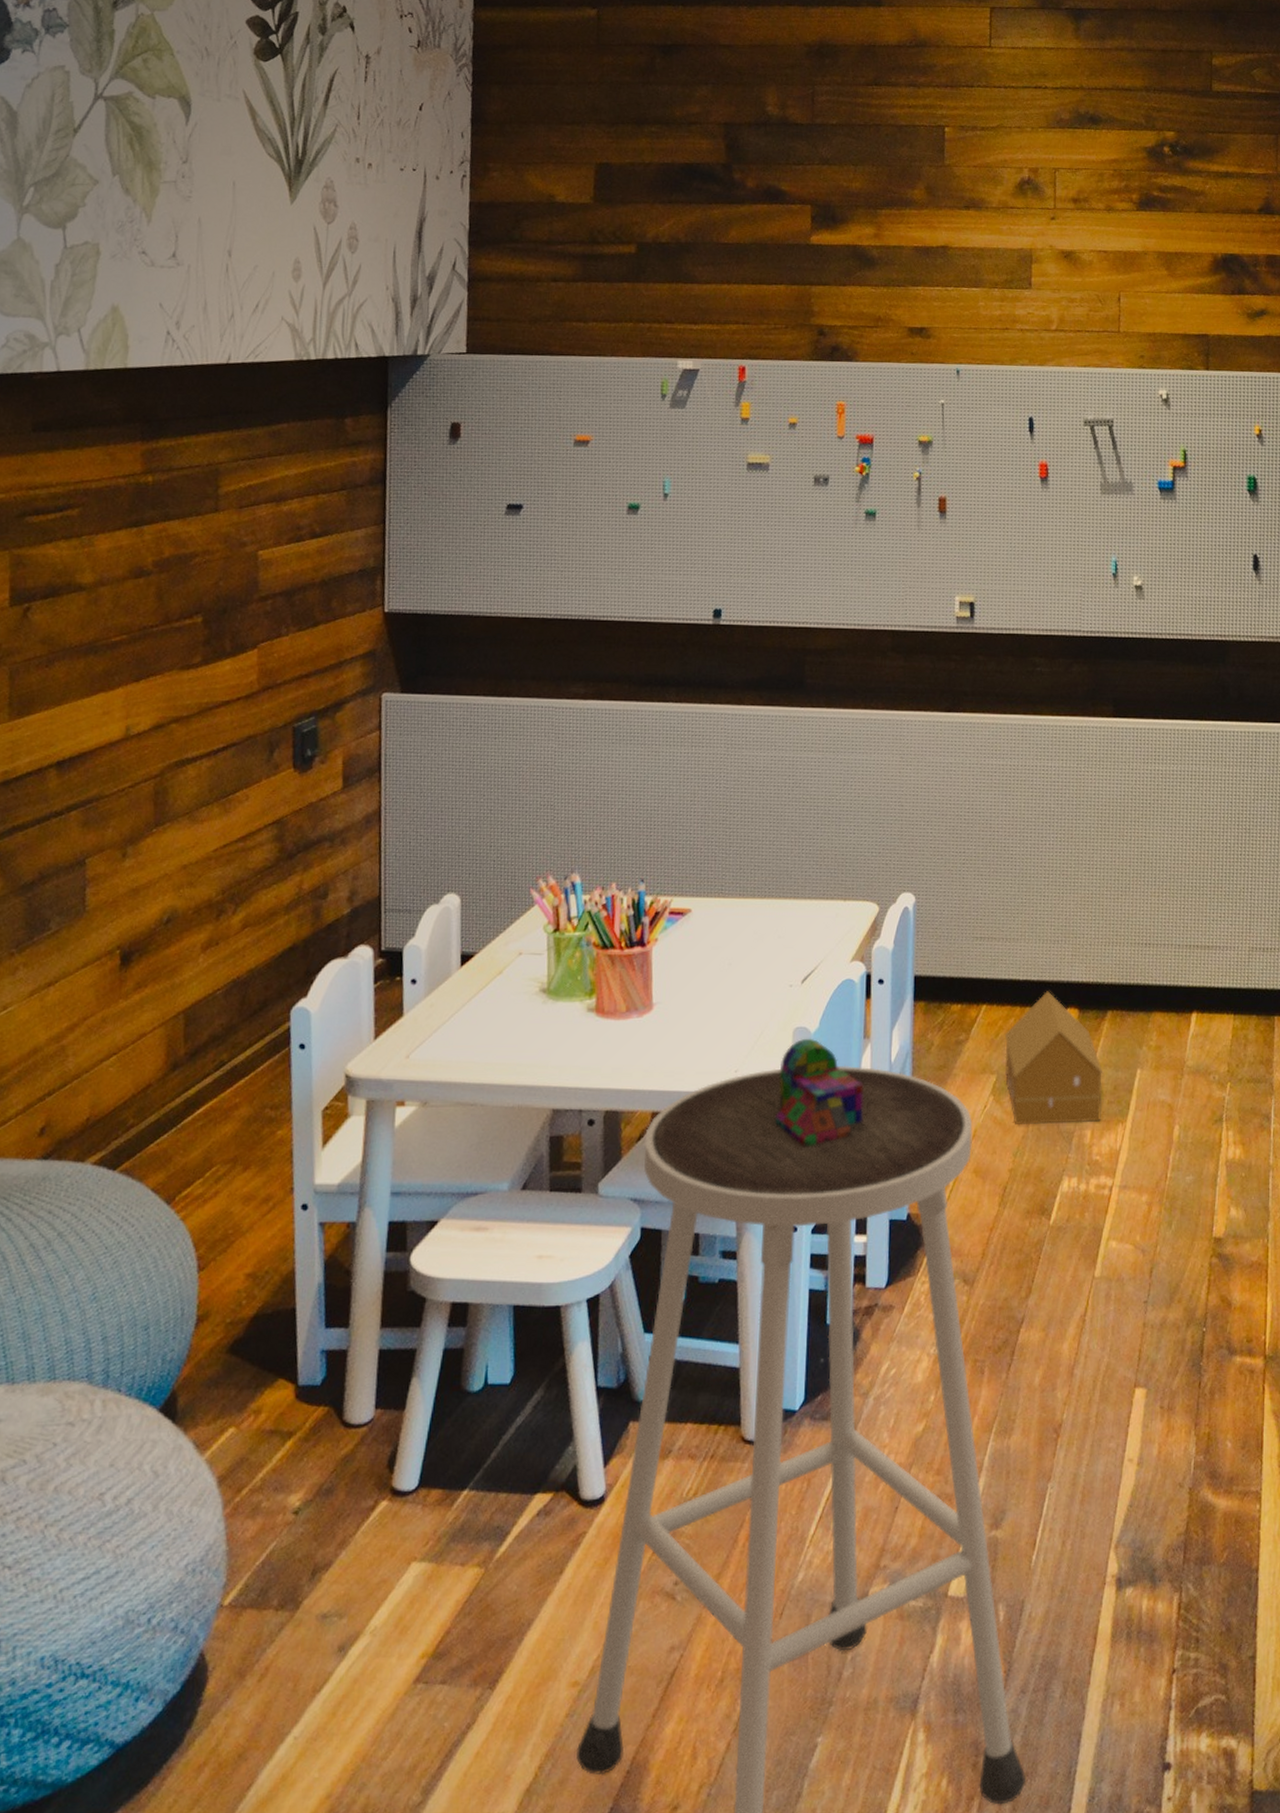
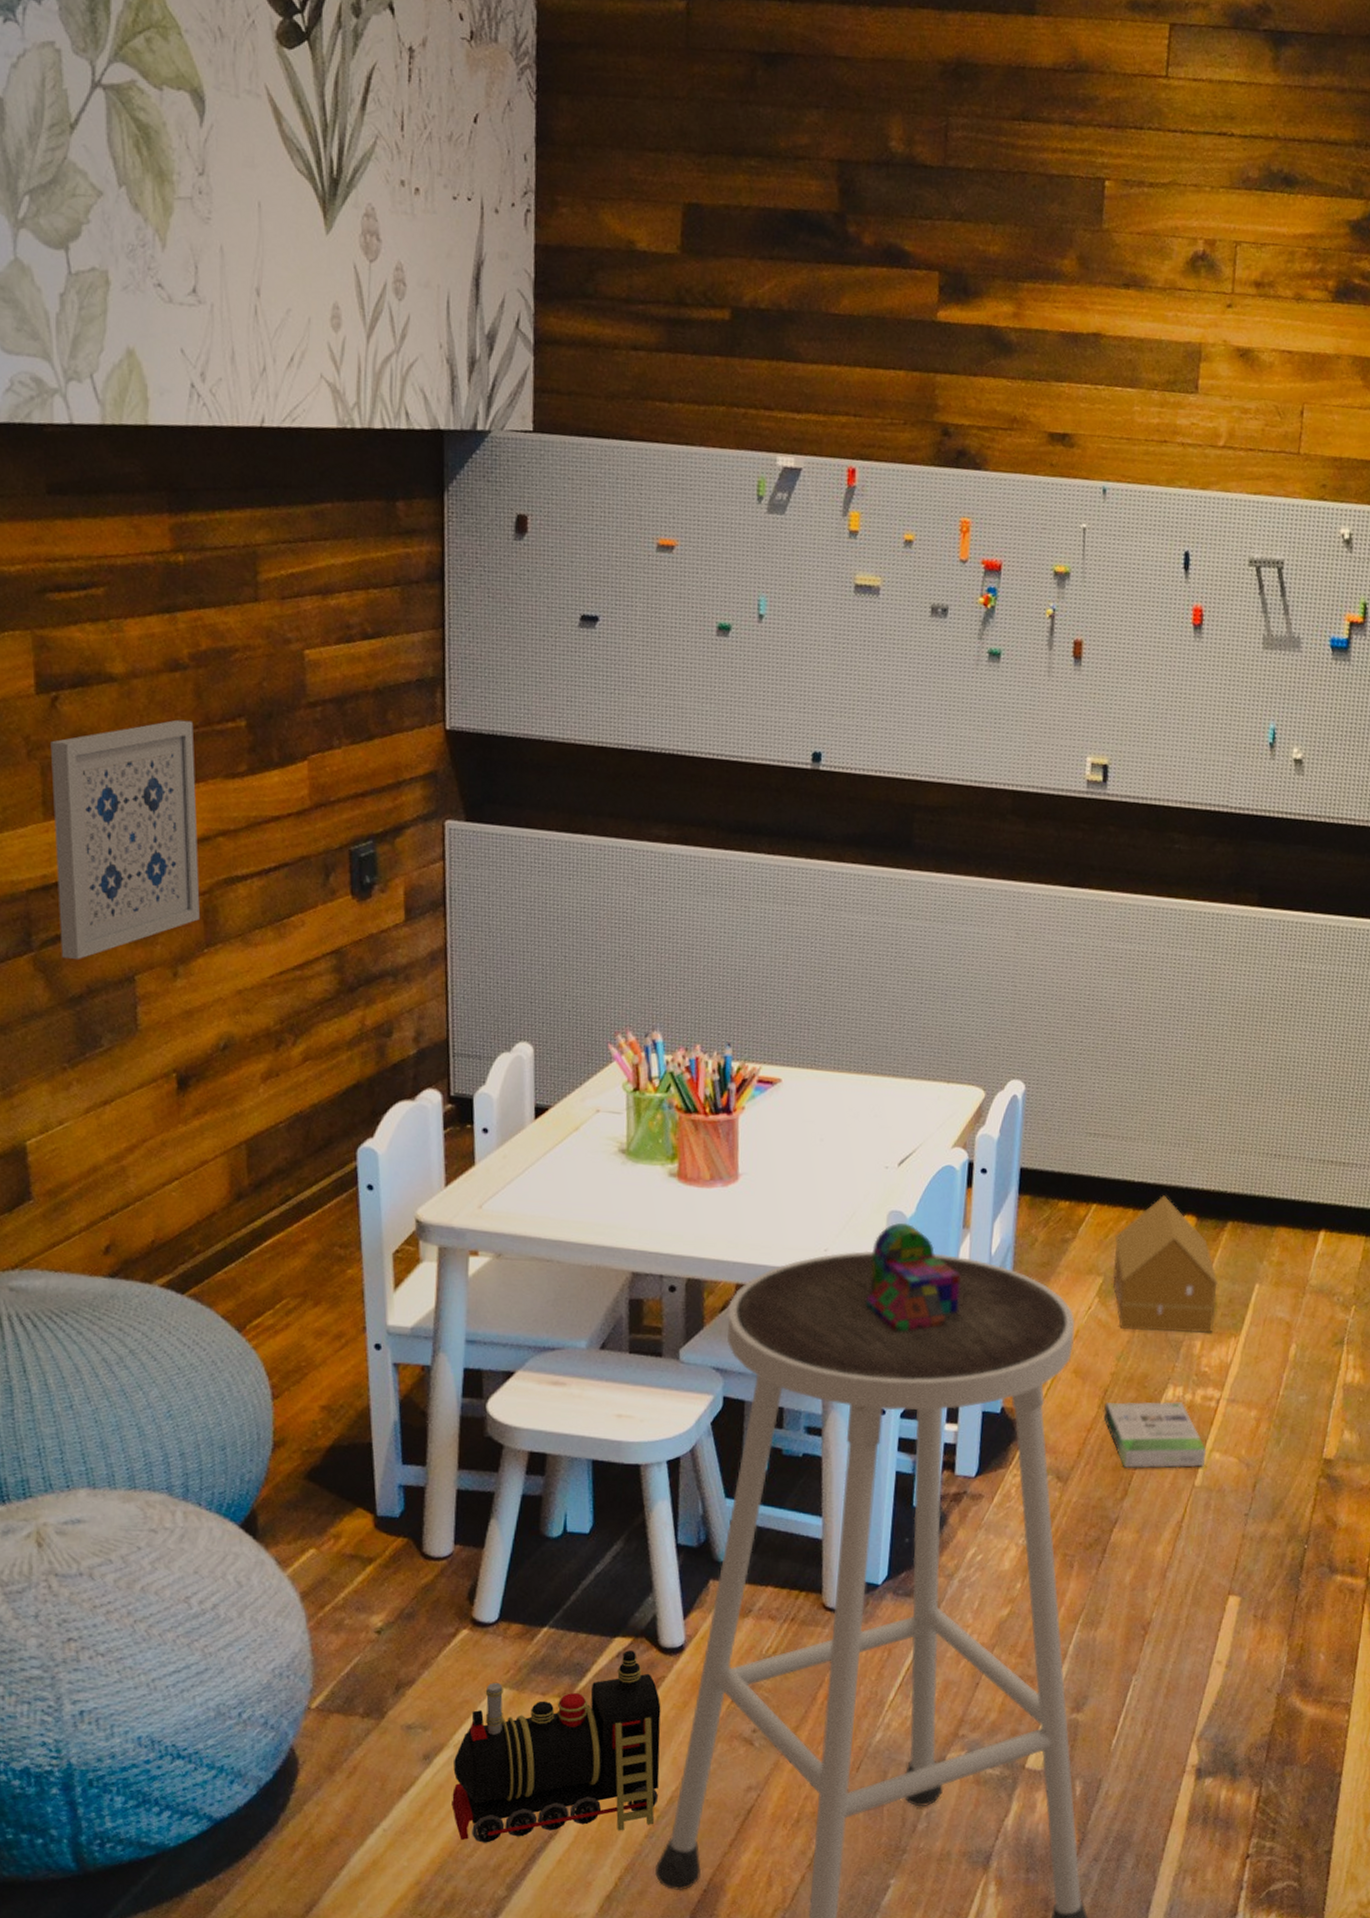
wall art: none [16,620,154,848] -> present [50,719,201,959]
toy train: none [366,1507,582,1742] -> present [451,1650,661,1843]
box: none [1003,1193,1104,1266] -> present [1103,1401,1207,1469]

